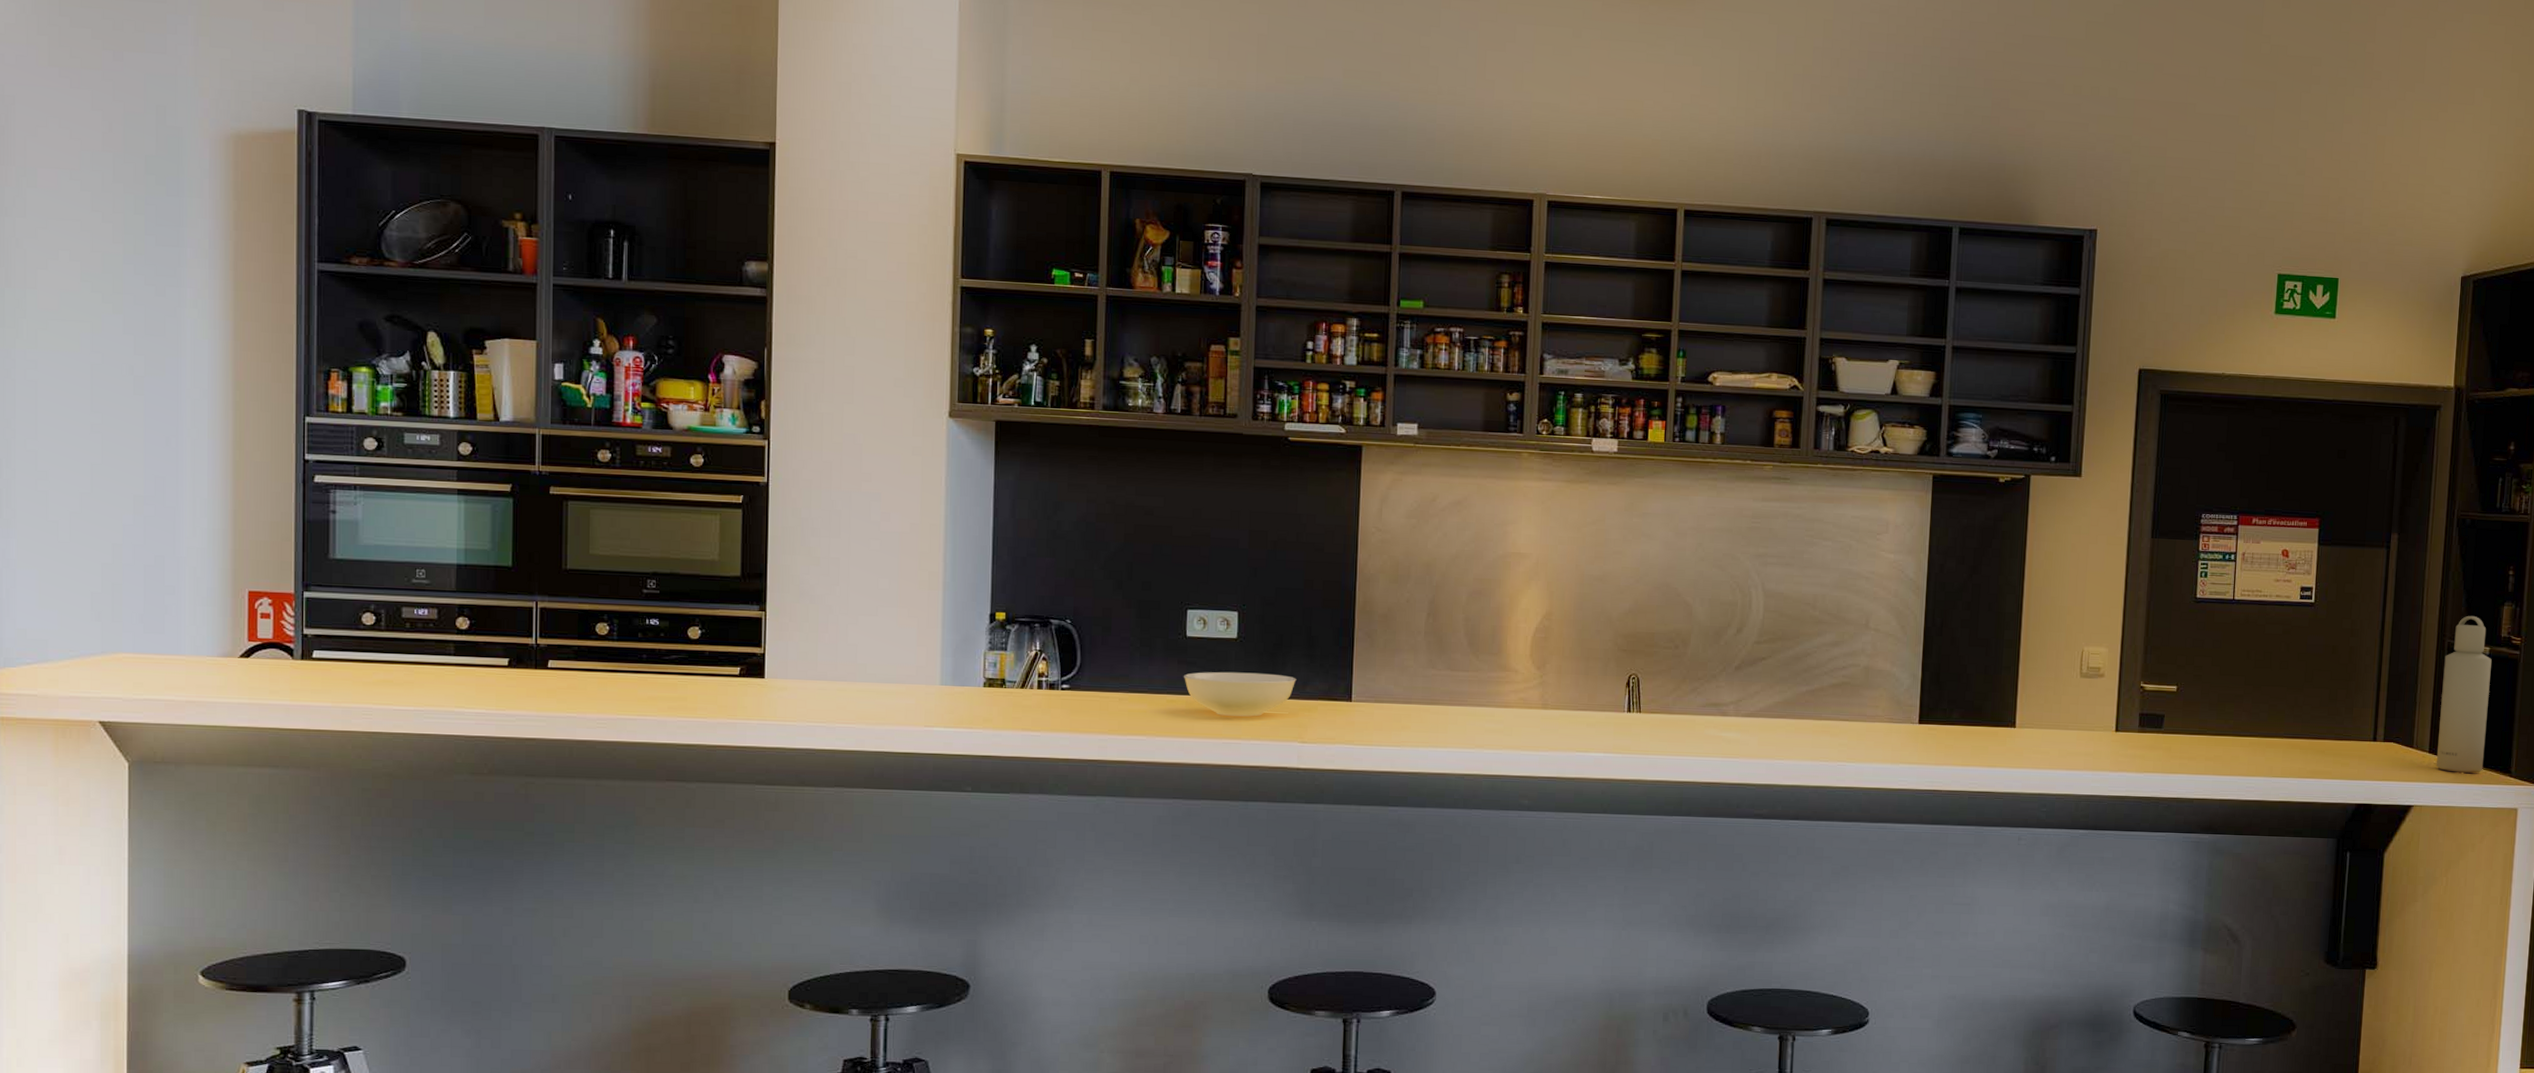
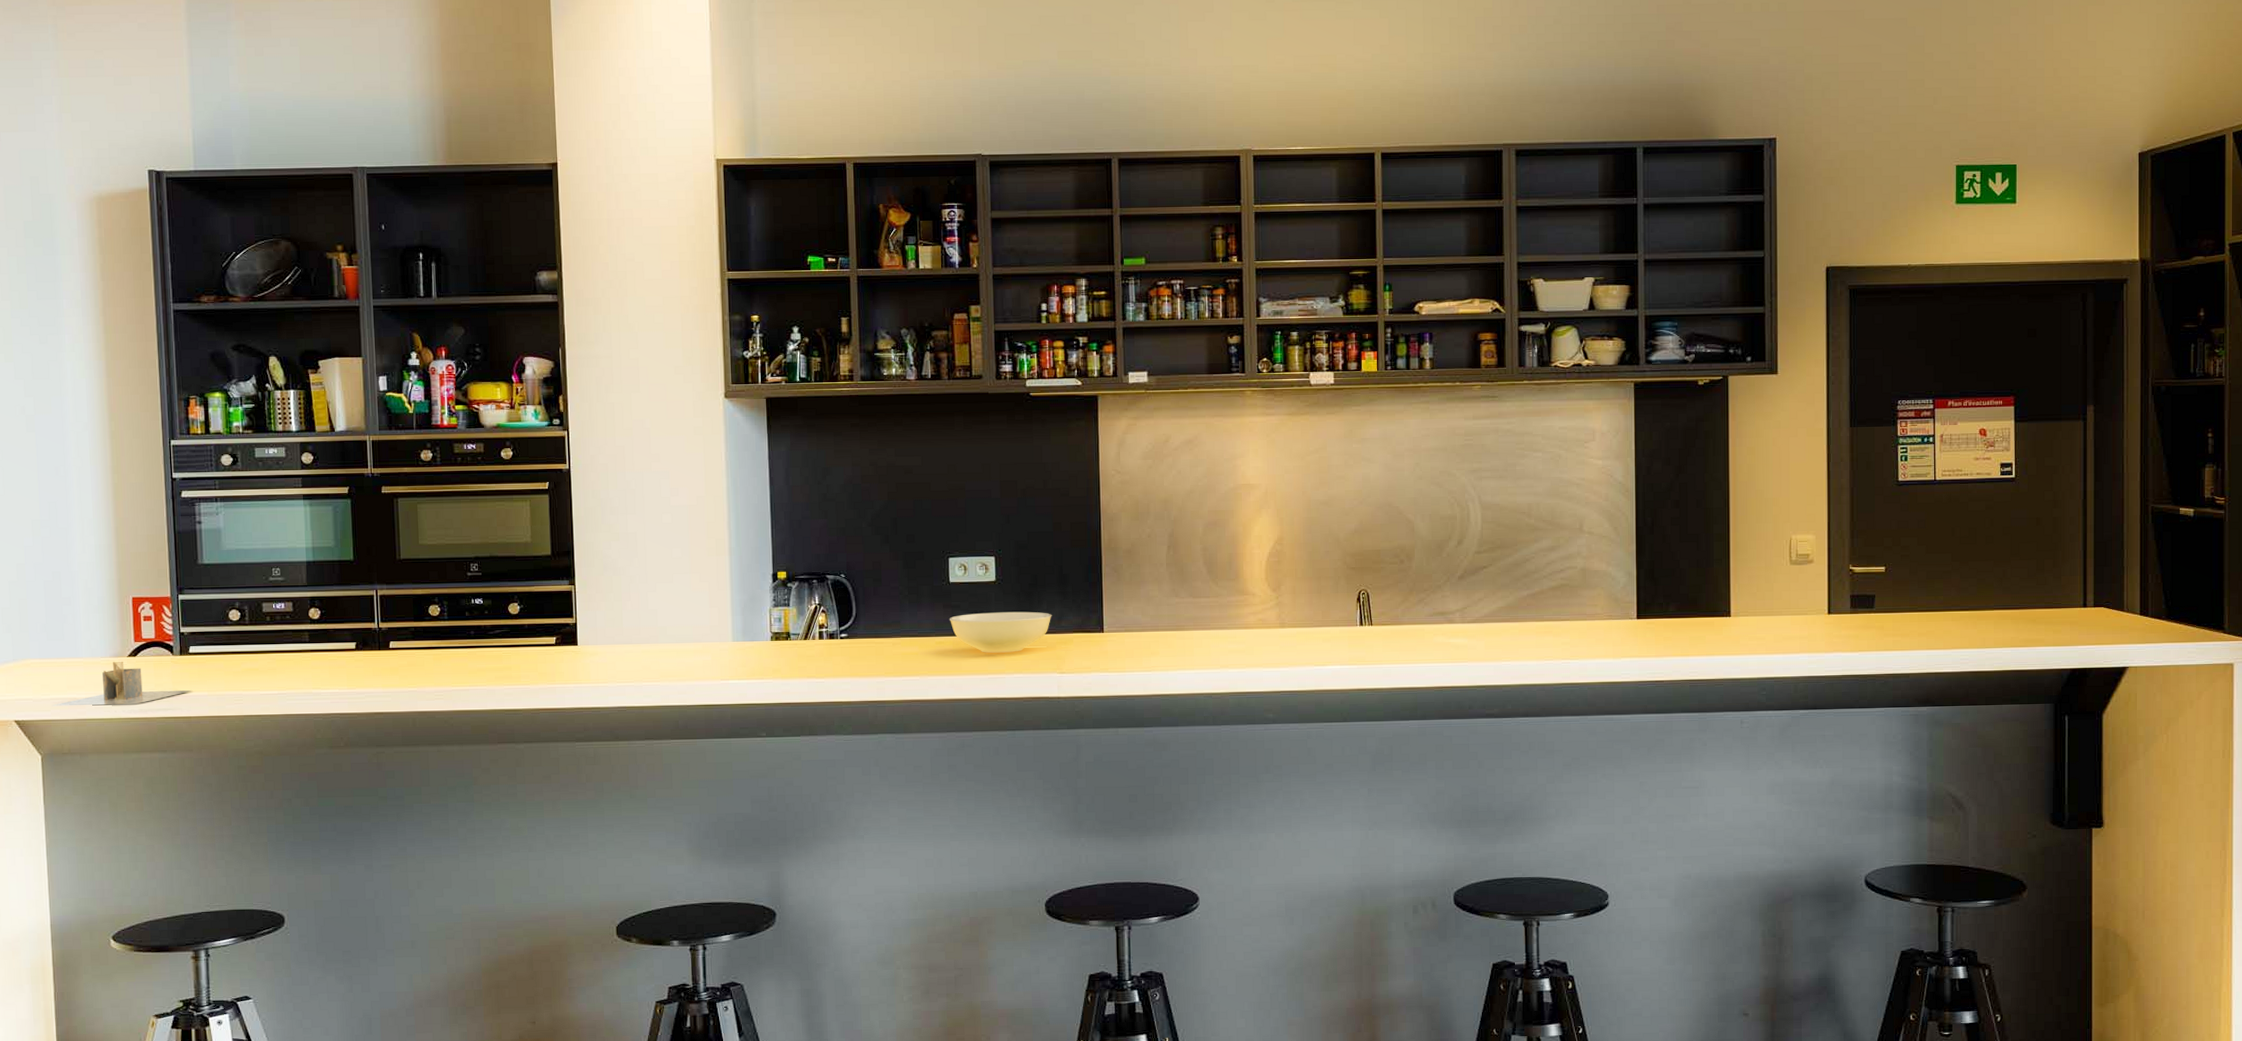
napkin holder: none [145,661,313,712] -> present [52,661,192,707]
bottle: present [2436,615,2492,773] -> none [2148,479,2197,632]

